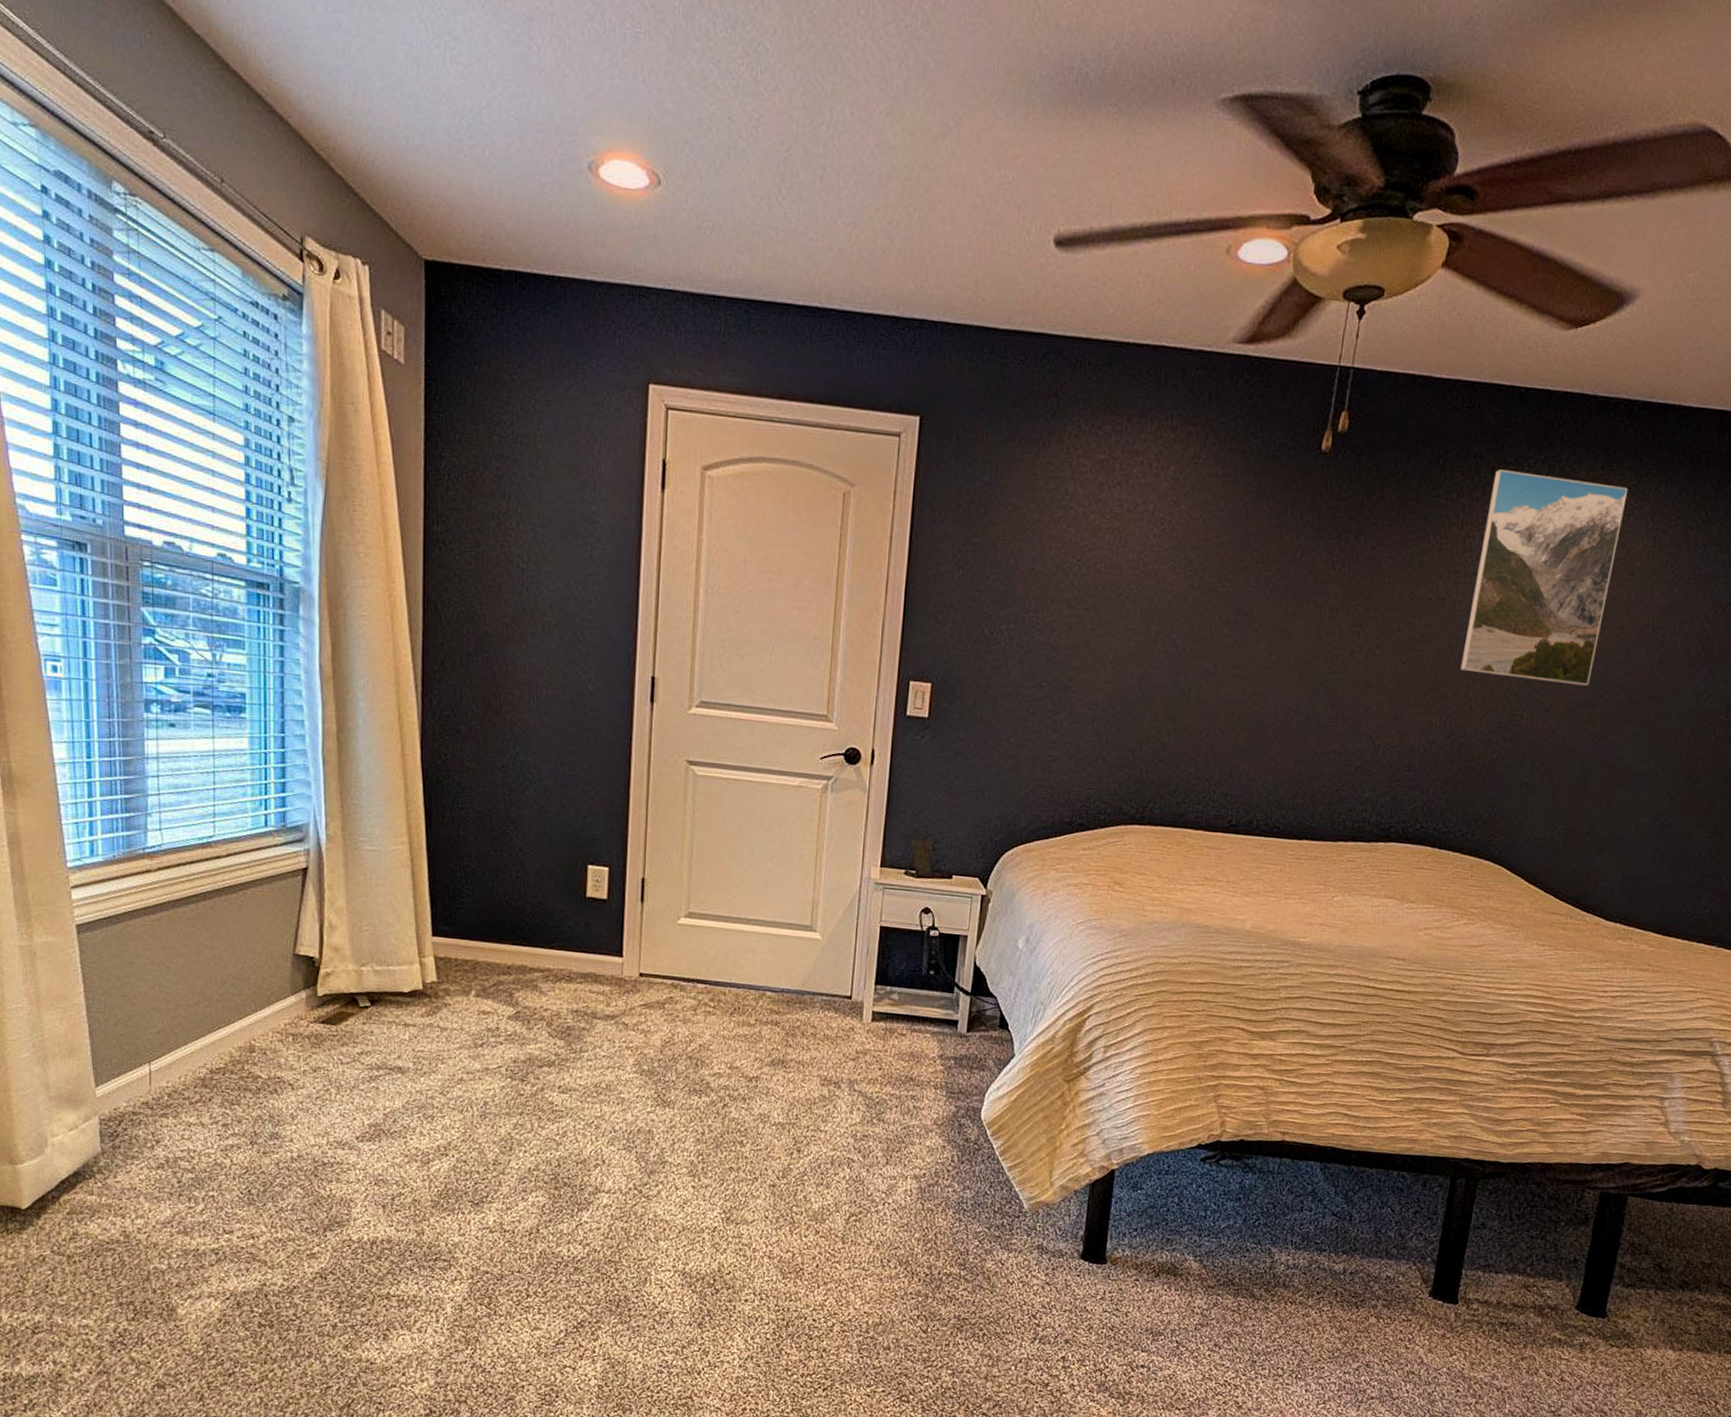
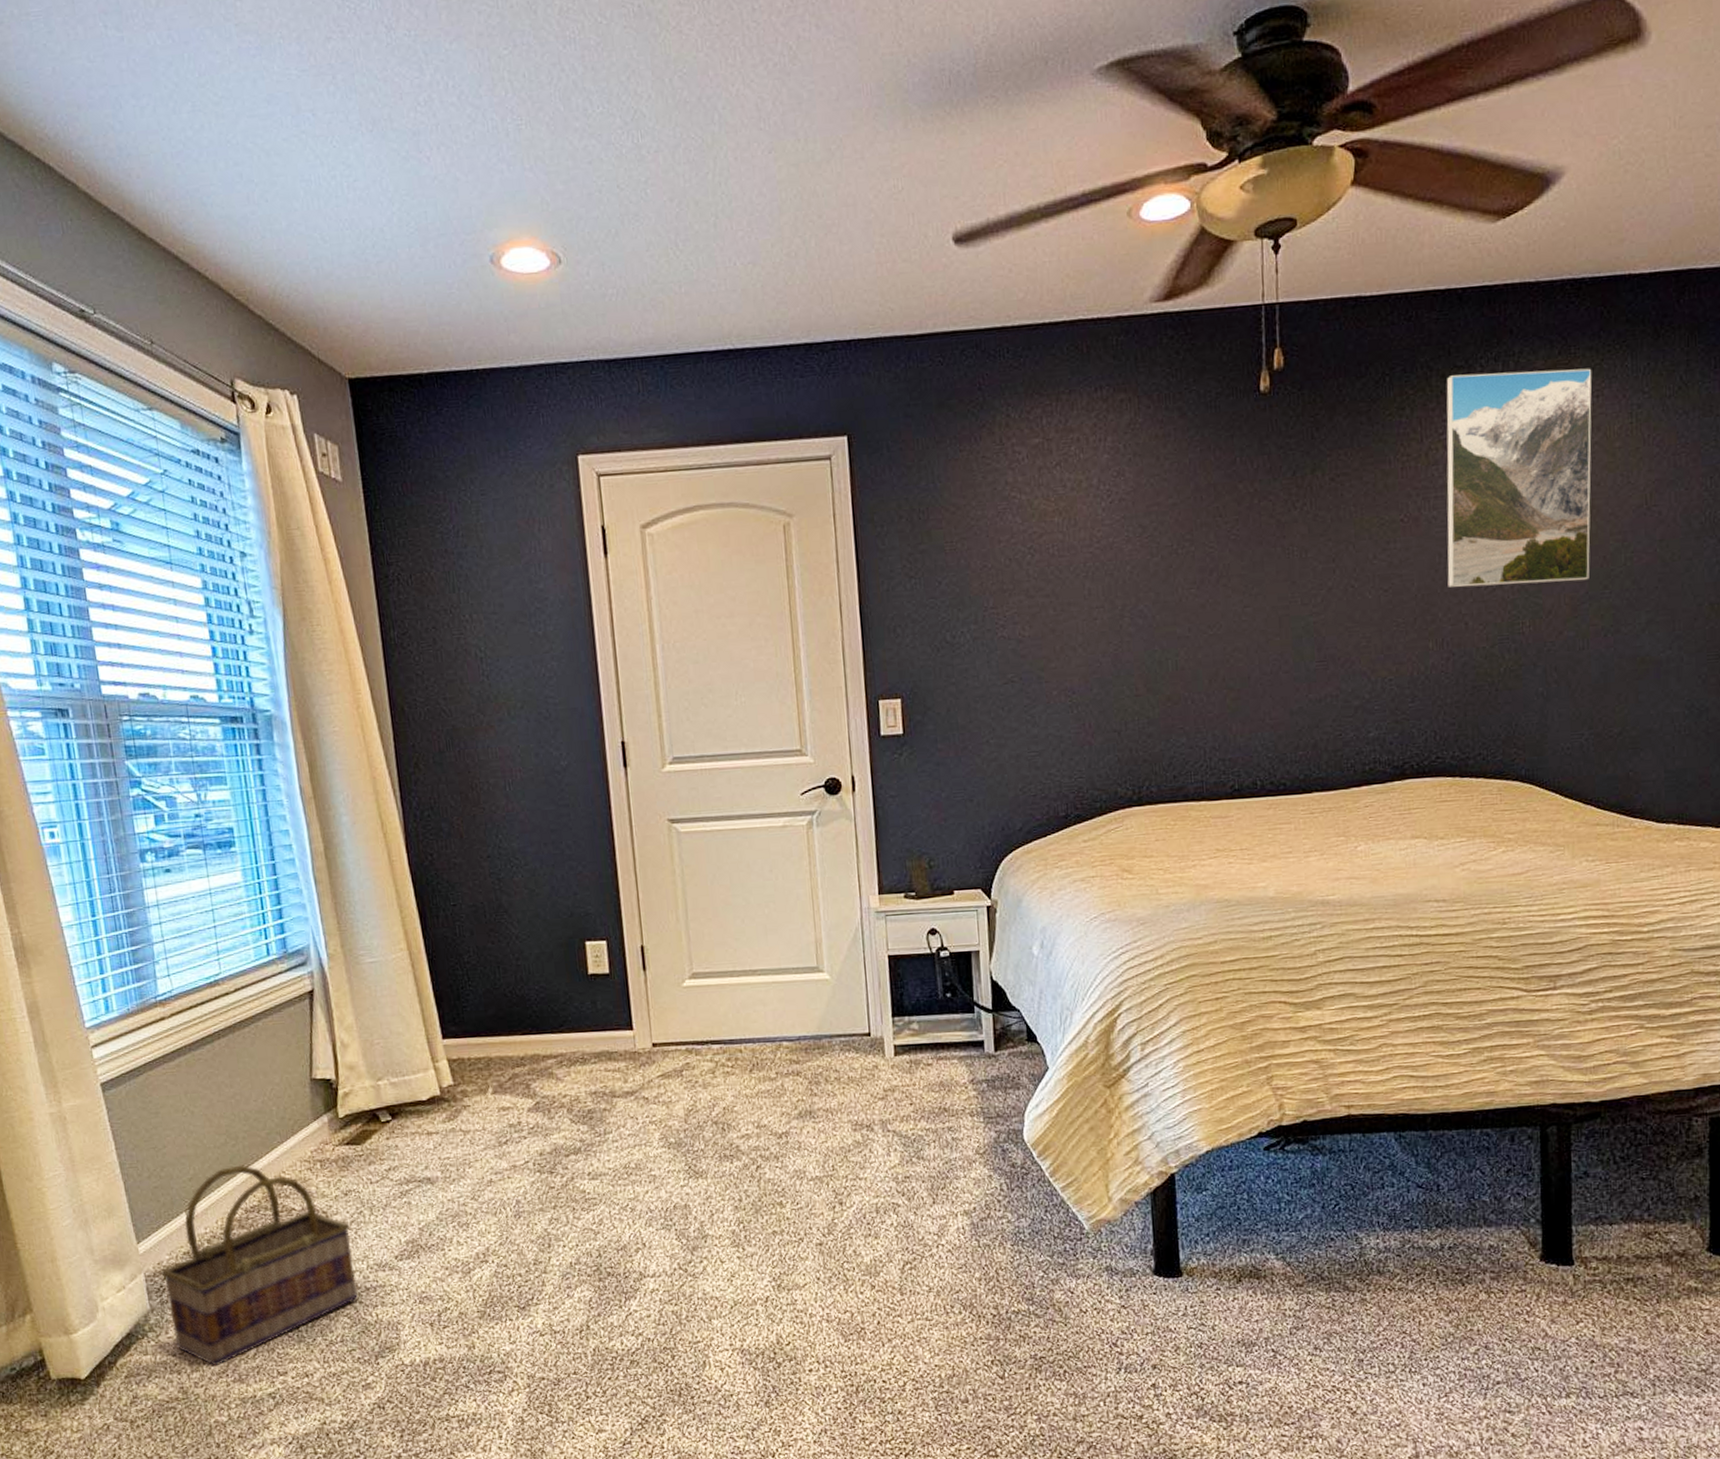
basket: none [116,1026,315,1216] -> present [161,1165,358,1366]

